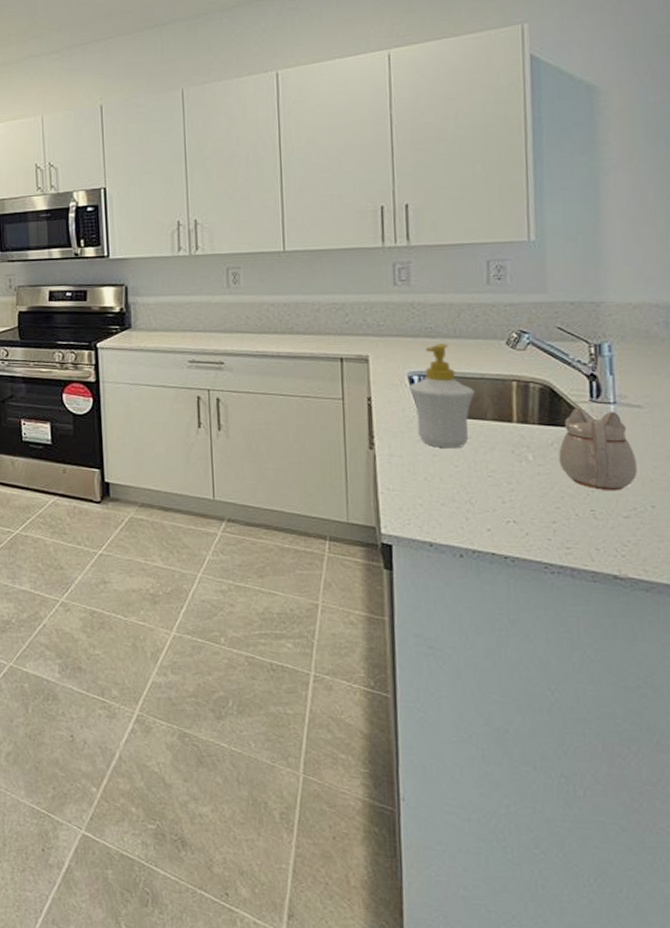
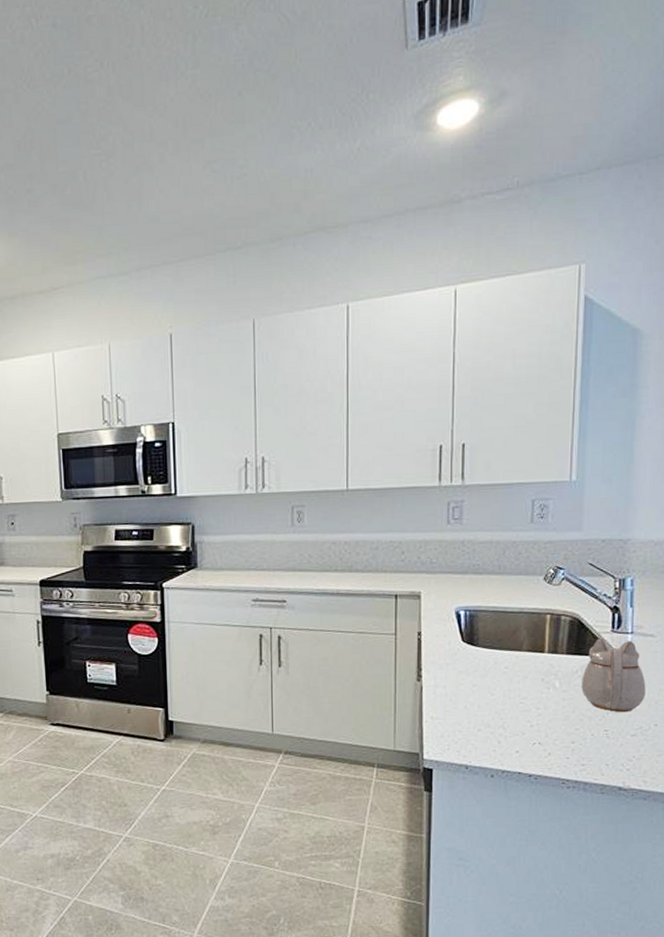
soap bottle: present [408,343,475,449] -> none [455,580,513,679]

